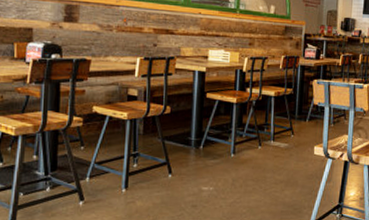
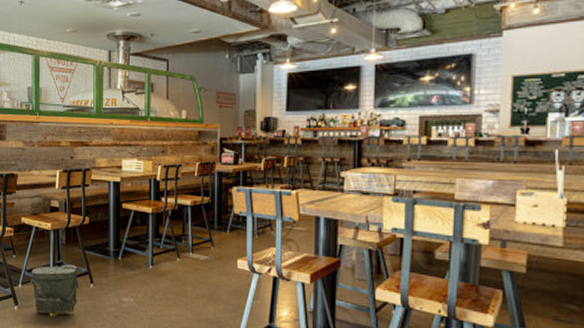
bag: none [101,155,157,210] -> present [31,264,80,317]

